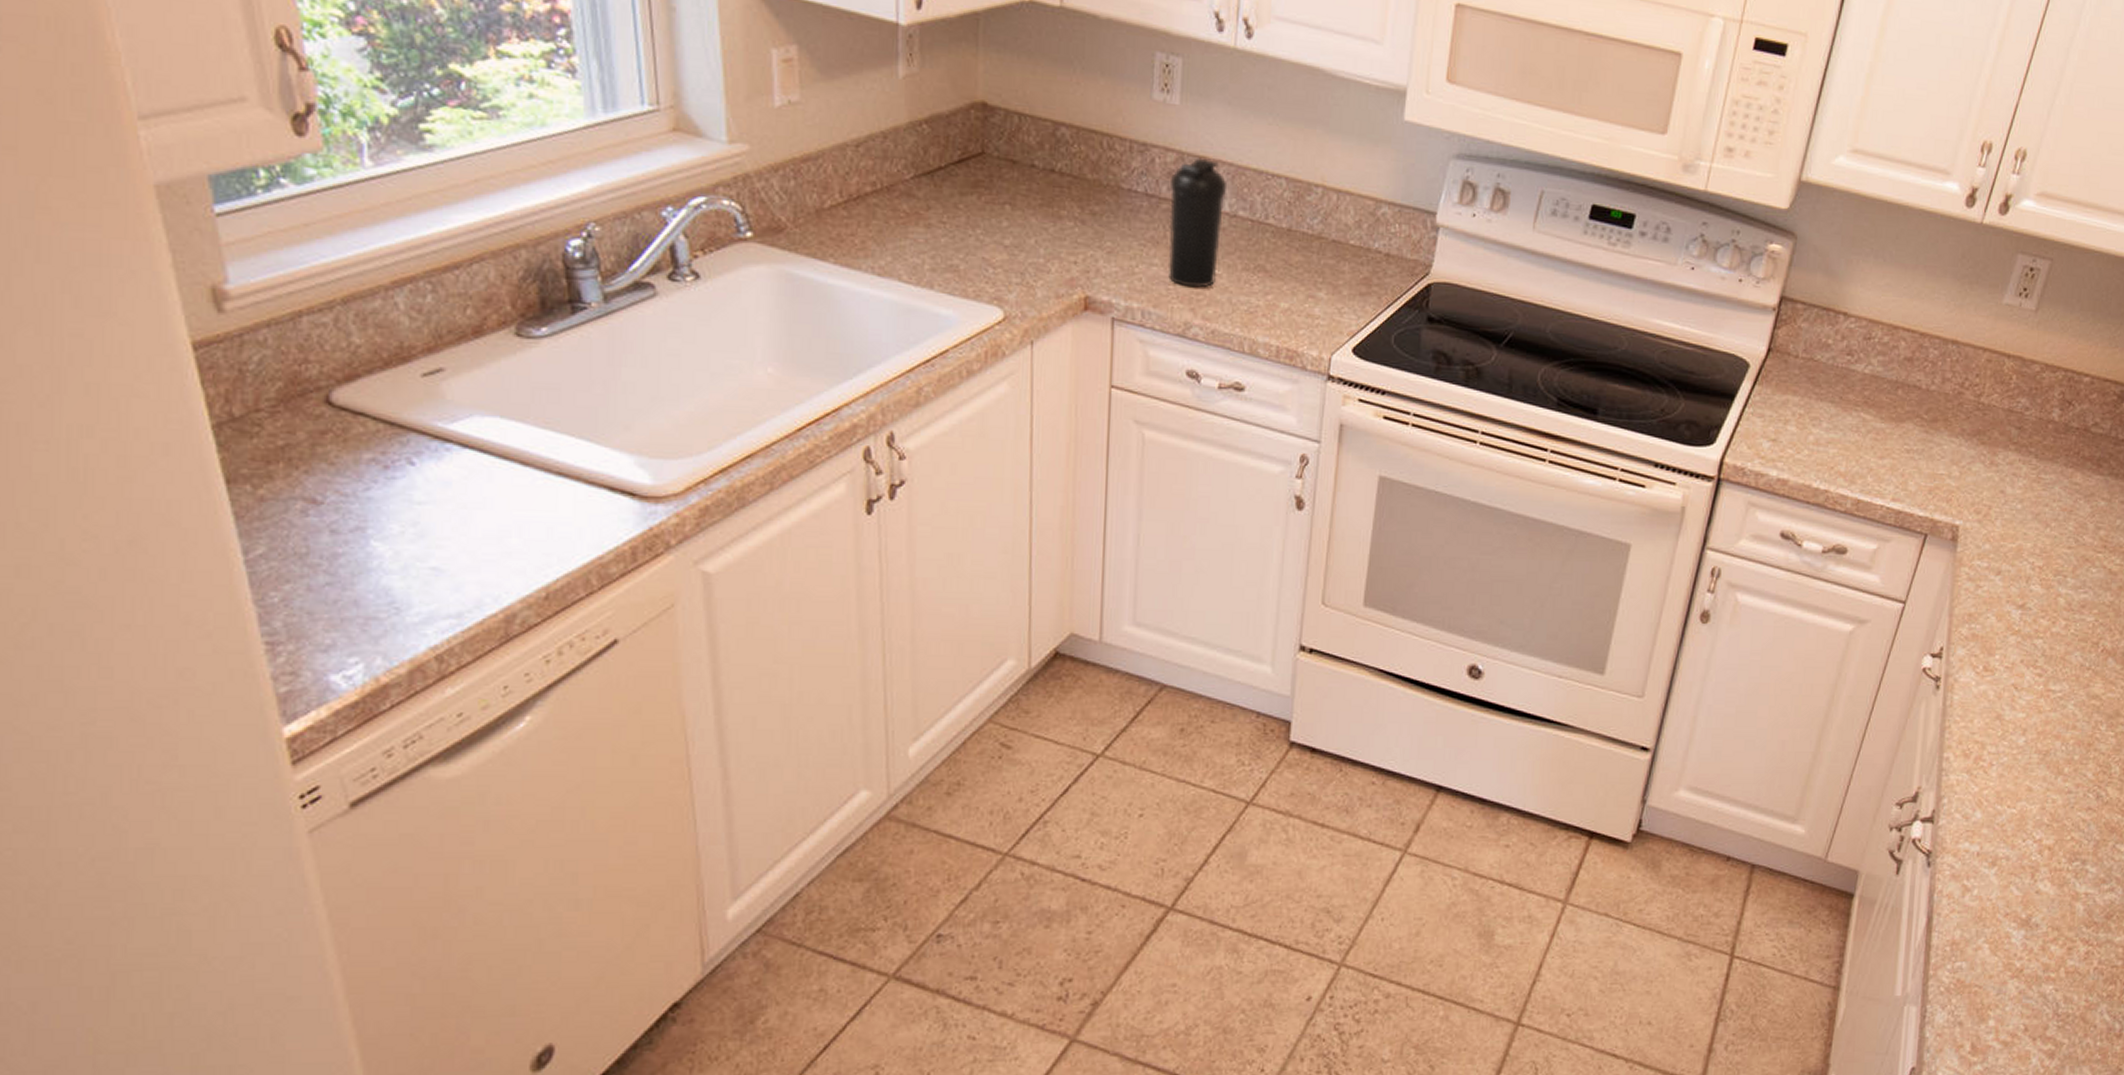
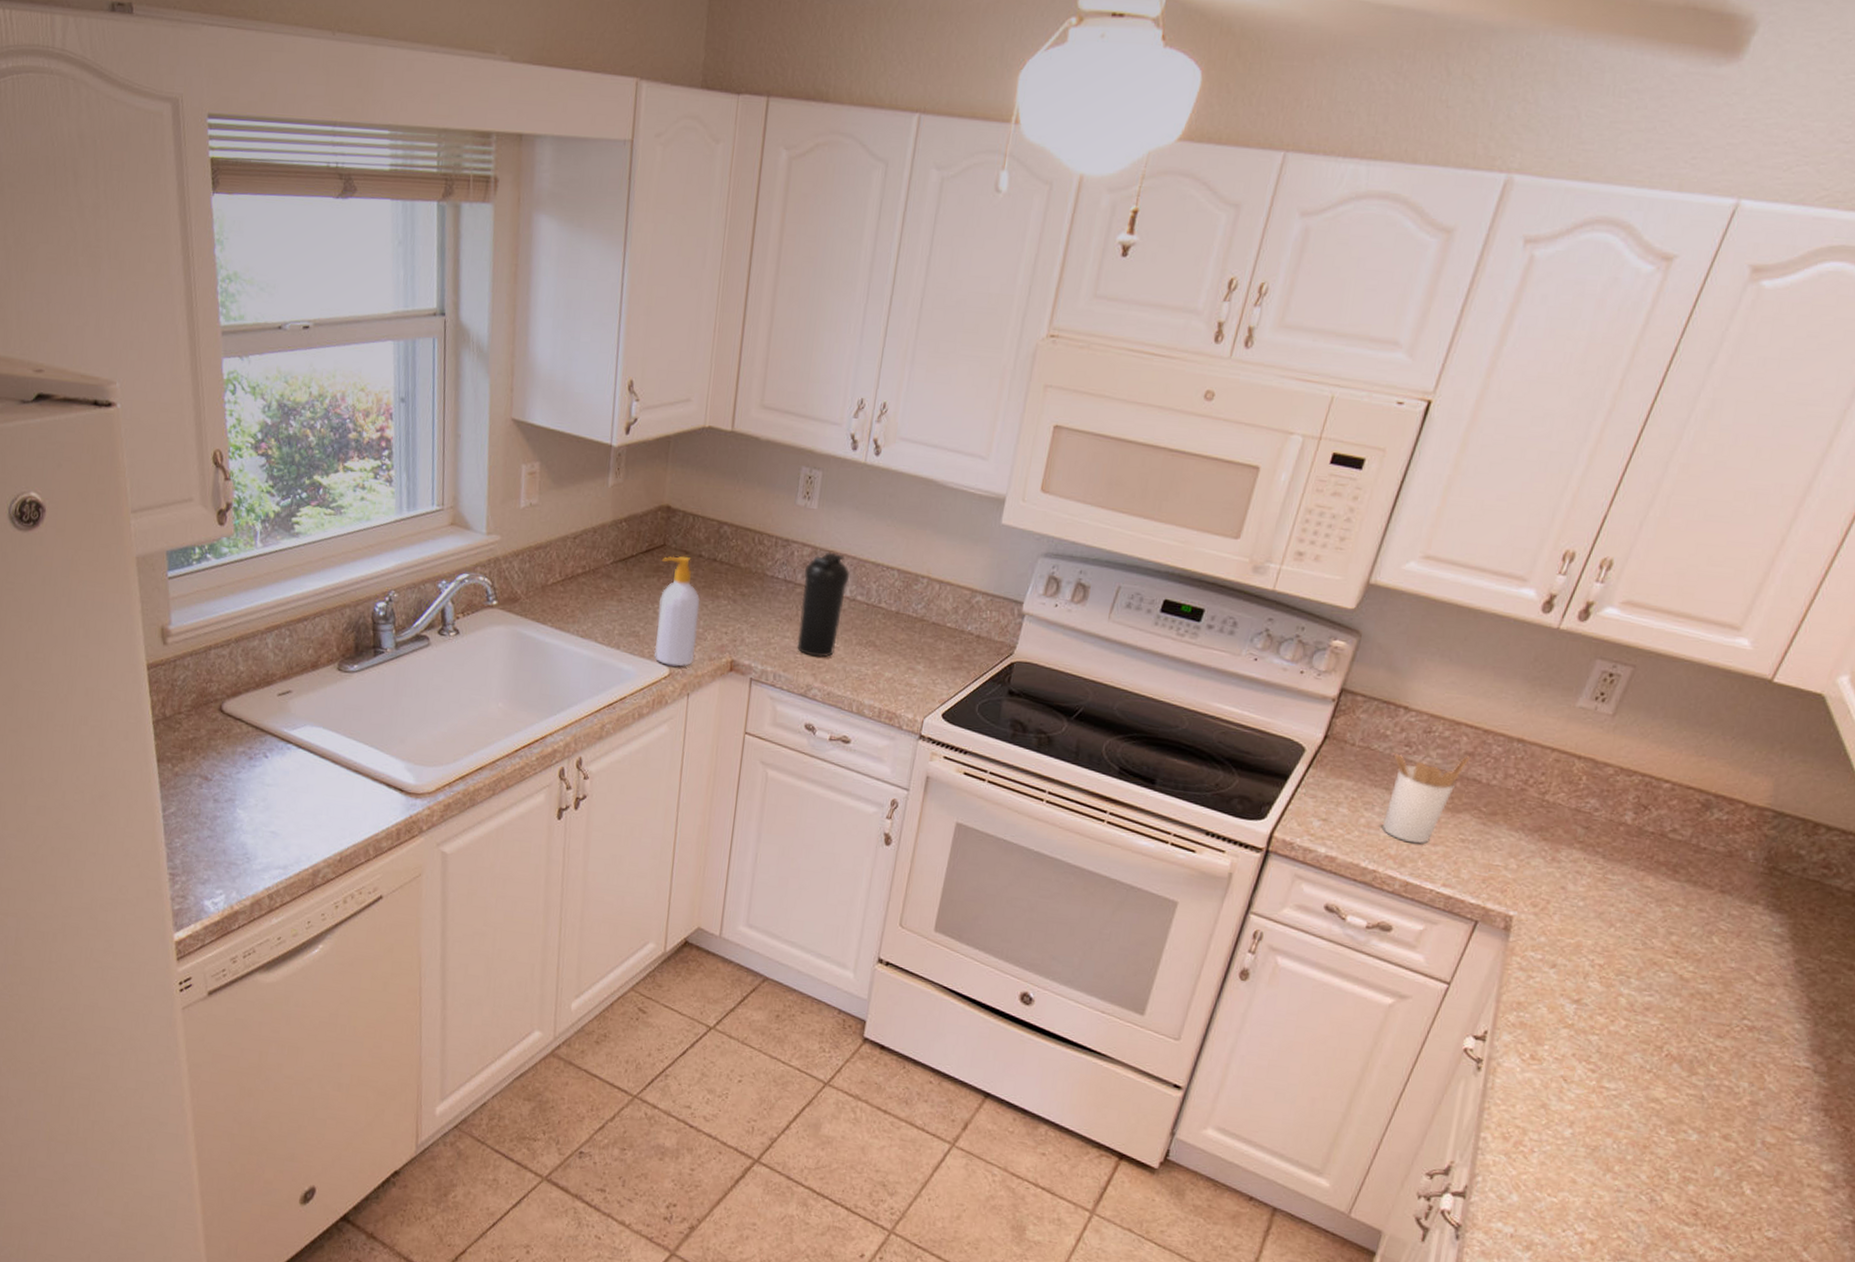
soap bottle: none [981,166,1038,308] -> present [654,556,700,667]
utensil holder: none [1831,362,1909,458] -> present [1383,753,1470,844]

